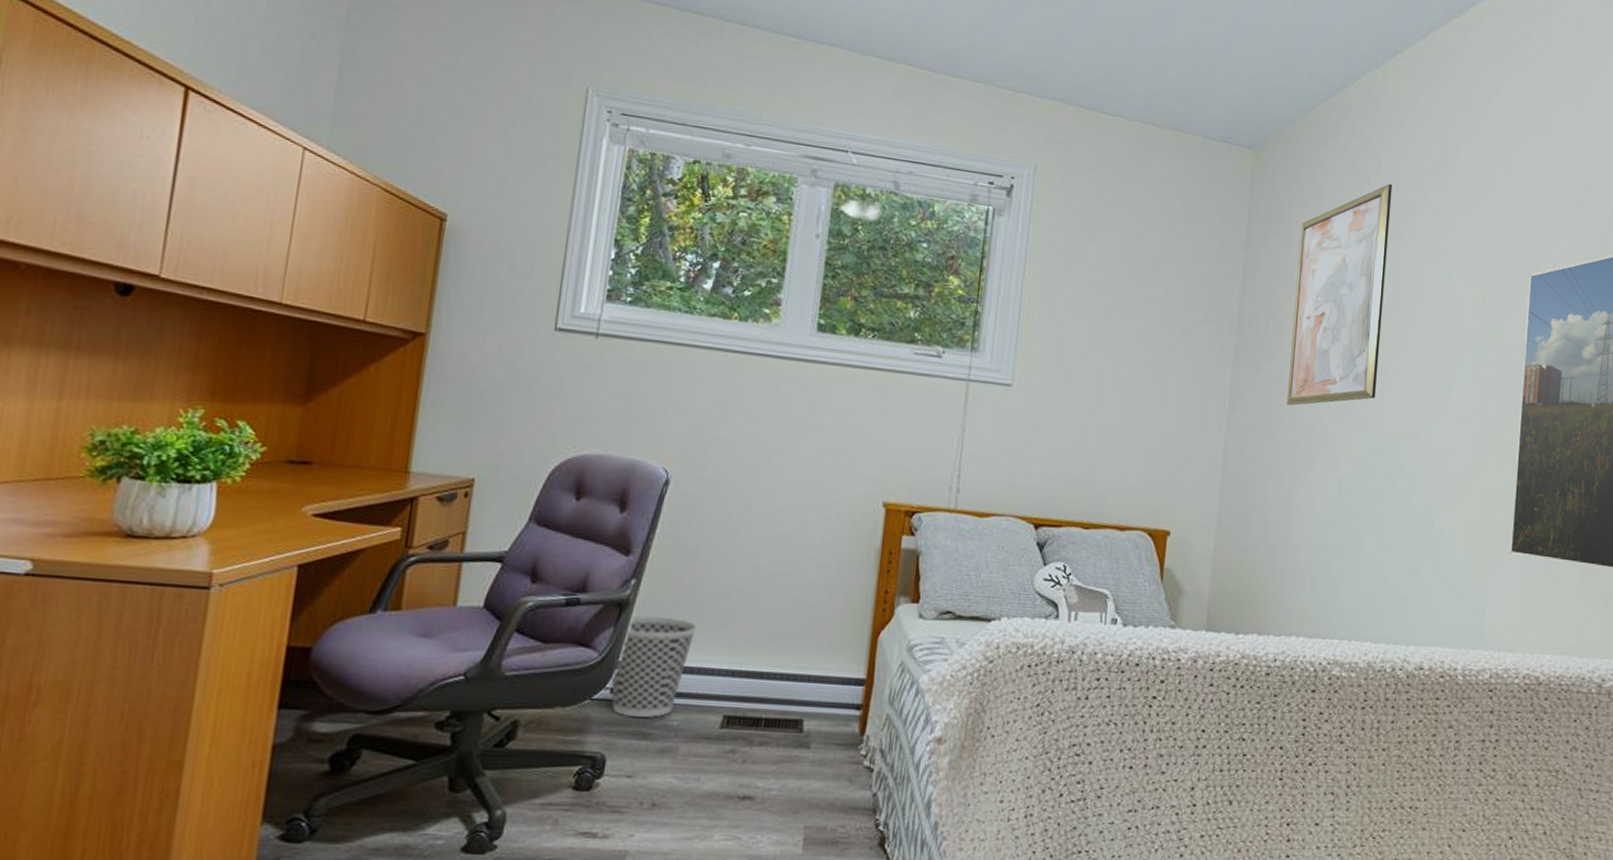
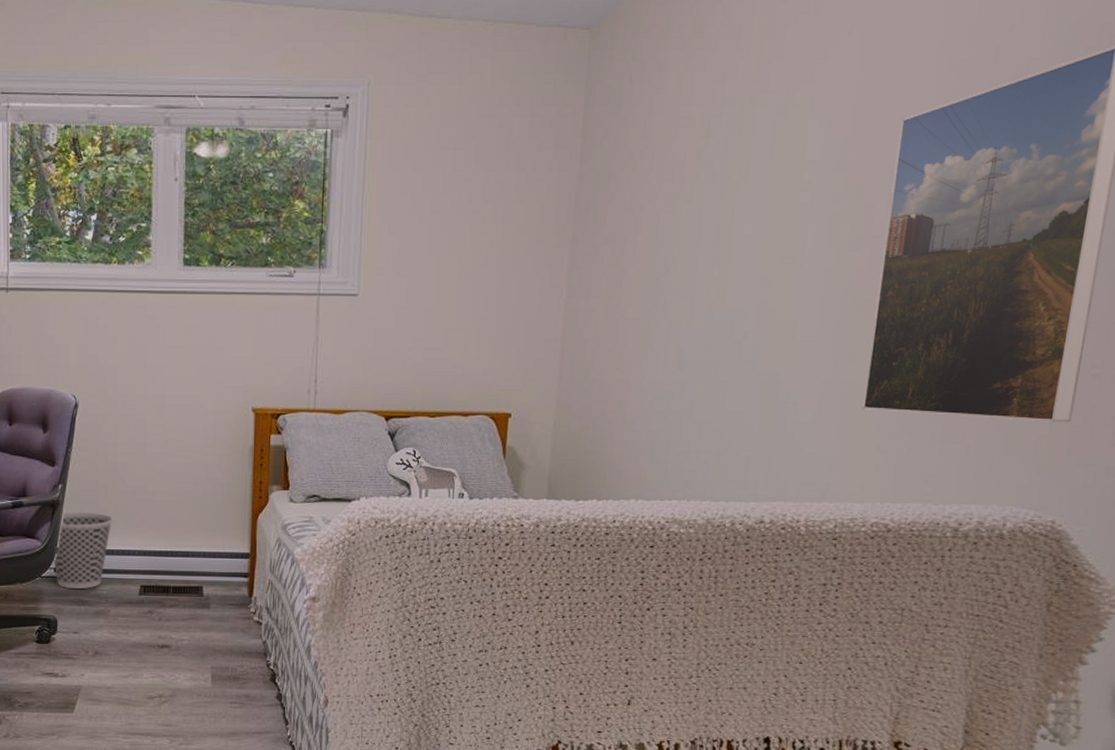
wall art: present [1286,183,1393,406] -> none [625,42,745,286]

